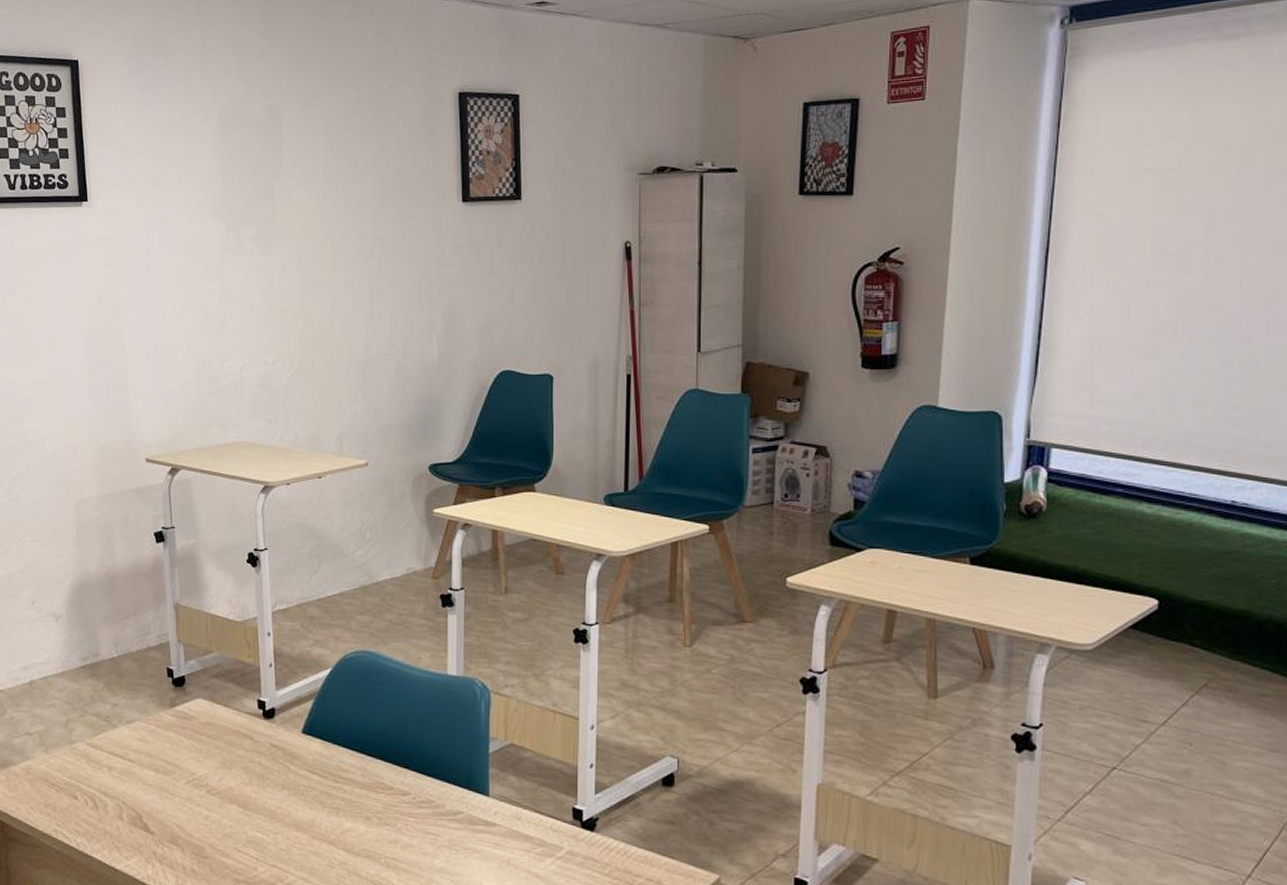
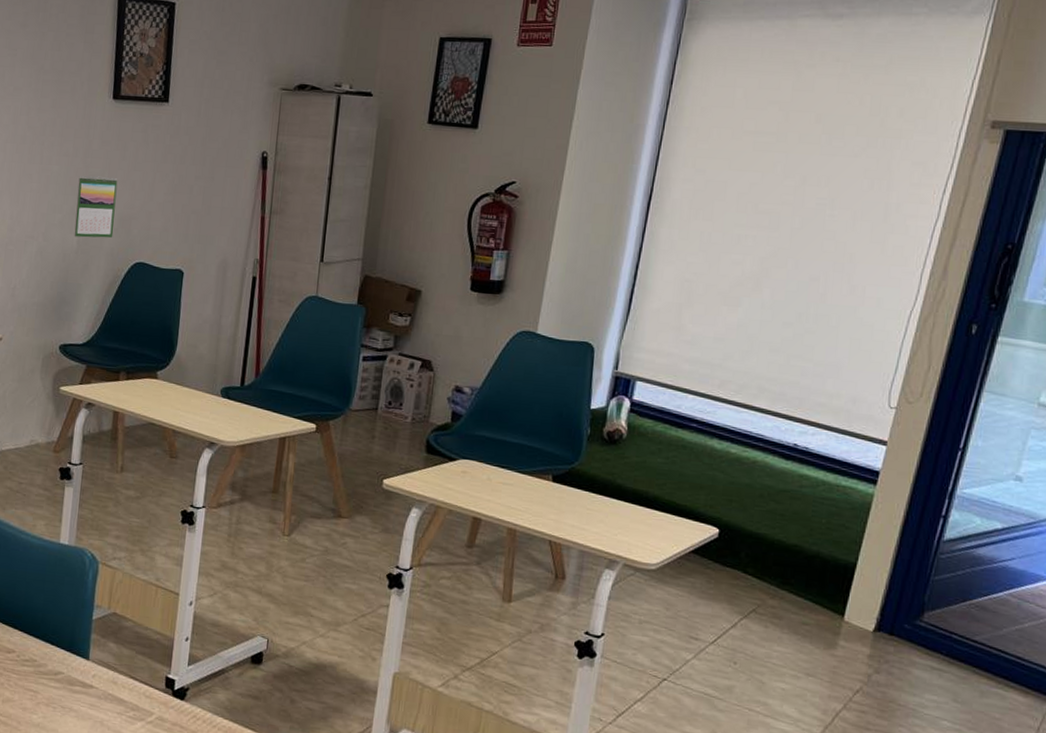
calendar: none [433,284,475,350] -> present [74,176,118,238]

